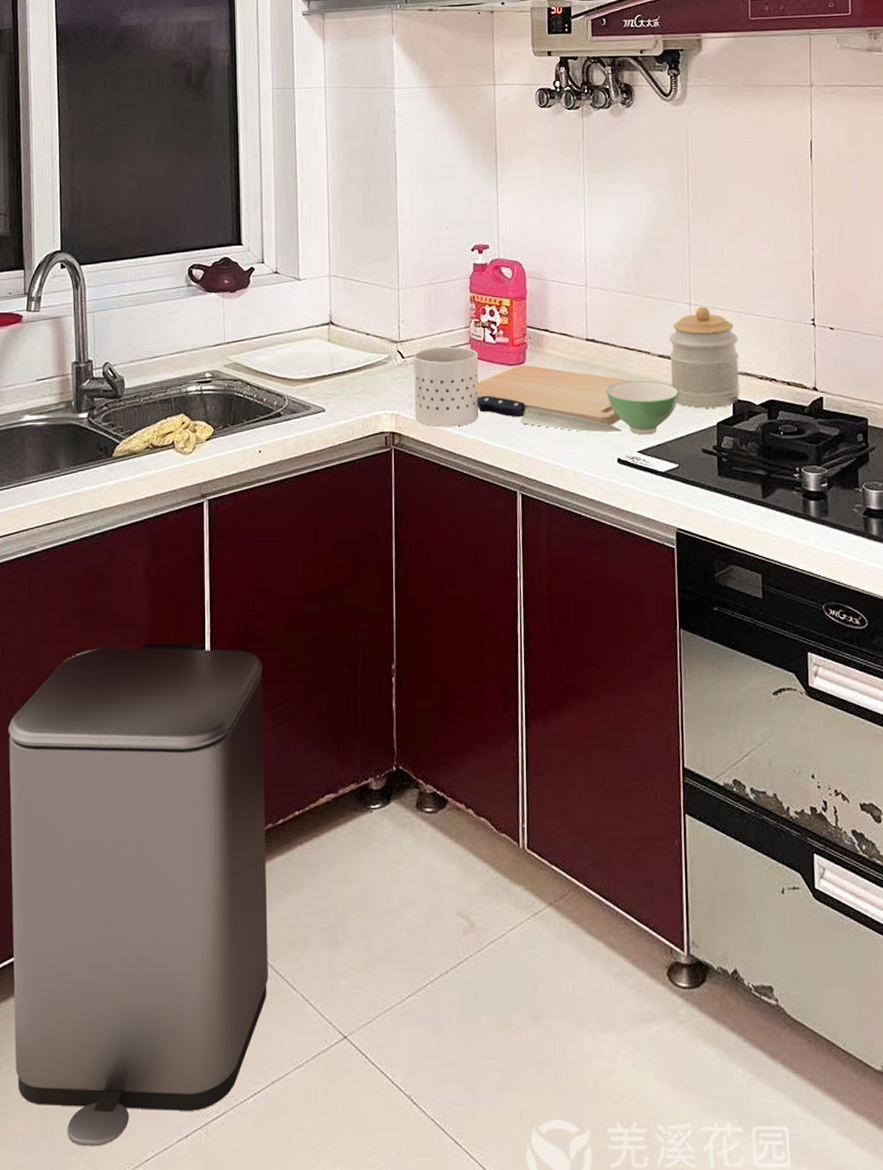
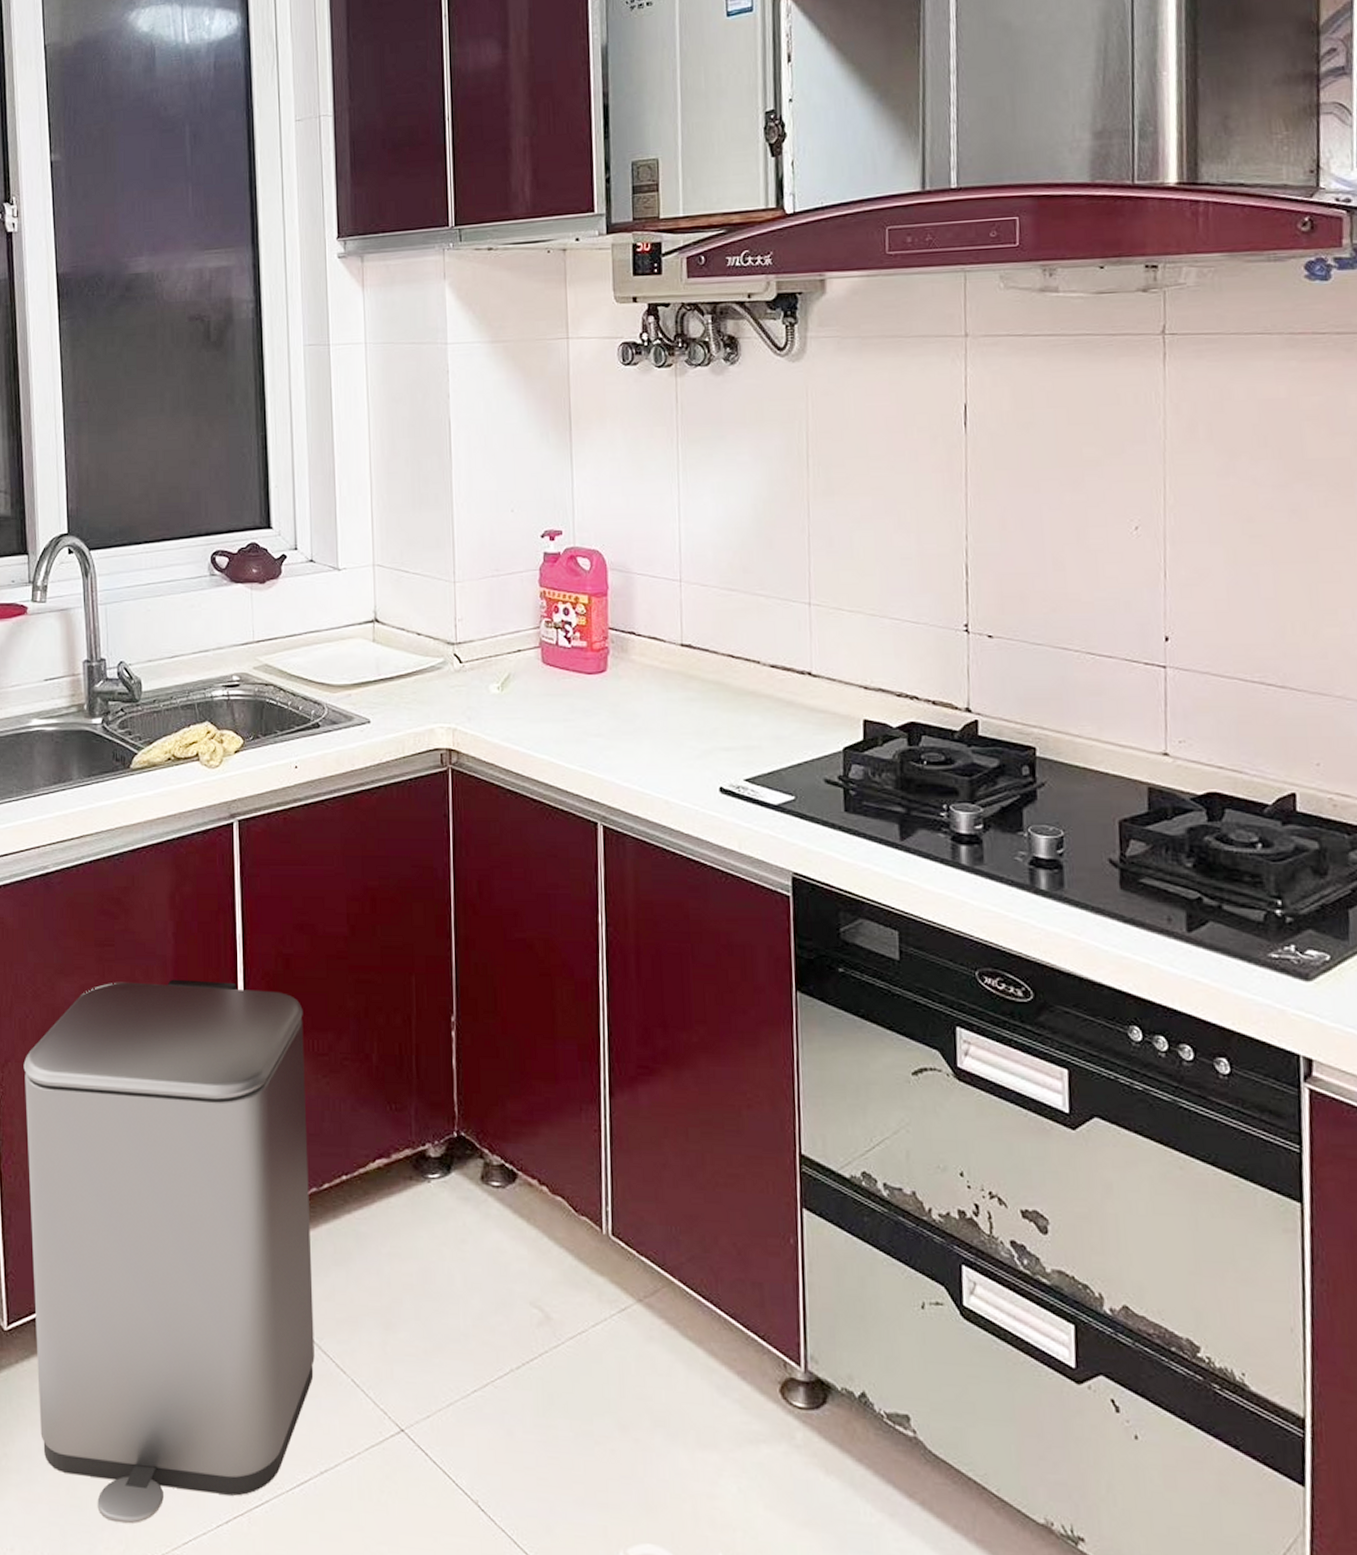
mug: present [414,346,479,428] -> none [473,650,552,745]
cutting board: present [477,364,636,426] -> none [549,673,742,748]
kitchen knife: present [478,395,621,433] -> none [550,708,724,756]
bowl: present [605,380,680,435] -> none [704,695,798,760]
jar: present [669,306,740,408] -> none [783,607,873,730]

